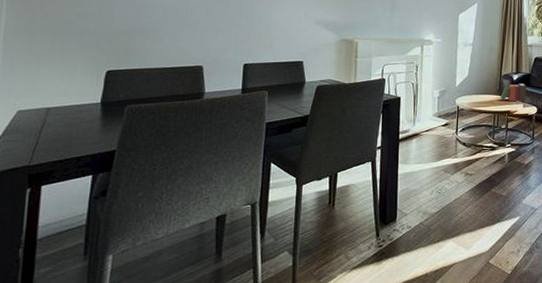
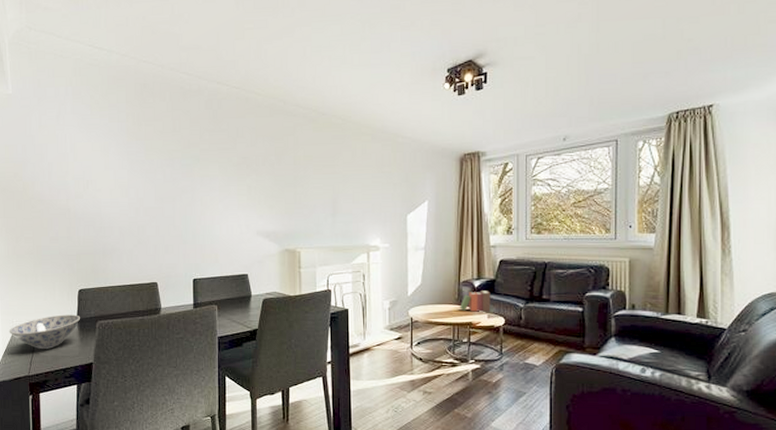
bowl: none [7,97,105,135] -> present [9,314,80,349]

